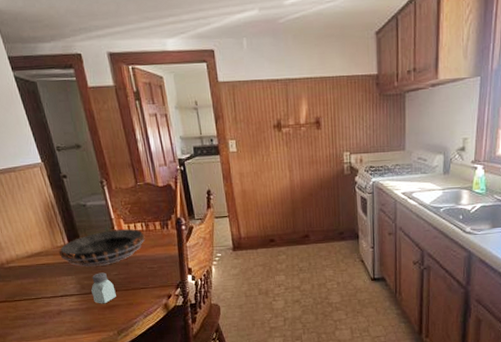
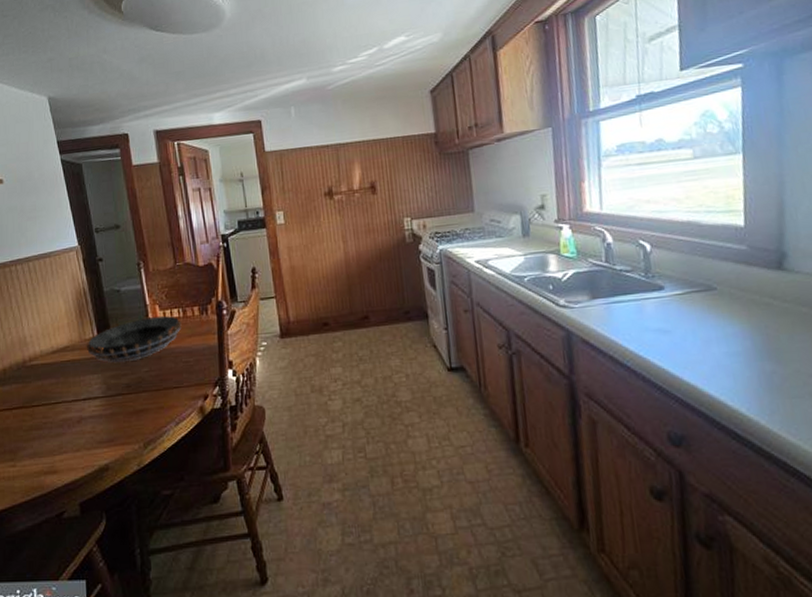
saltshaker: present [91,272,116,304] -> none [118,369,145,409]

